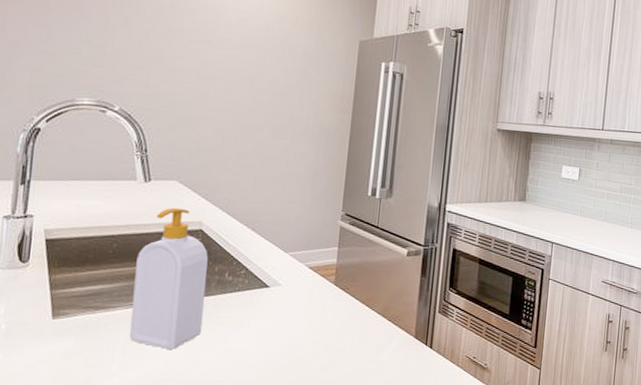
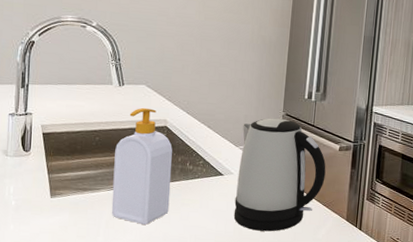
kettle: none [280,218,392,354] -> present [233,118,326,232]

